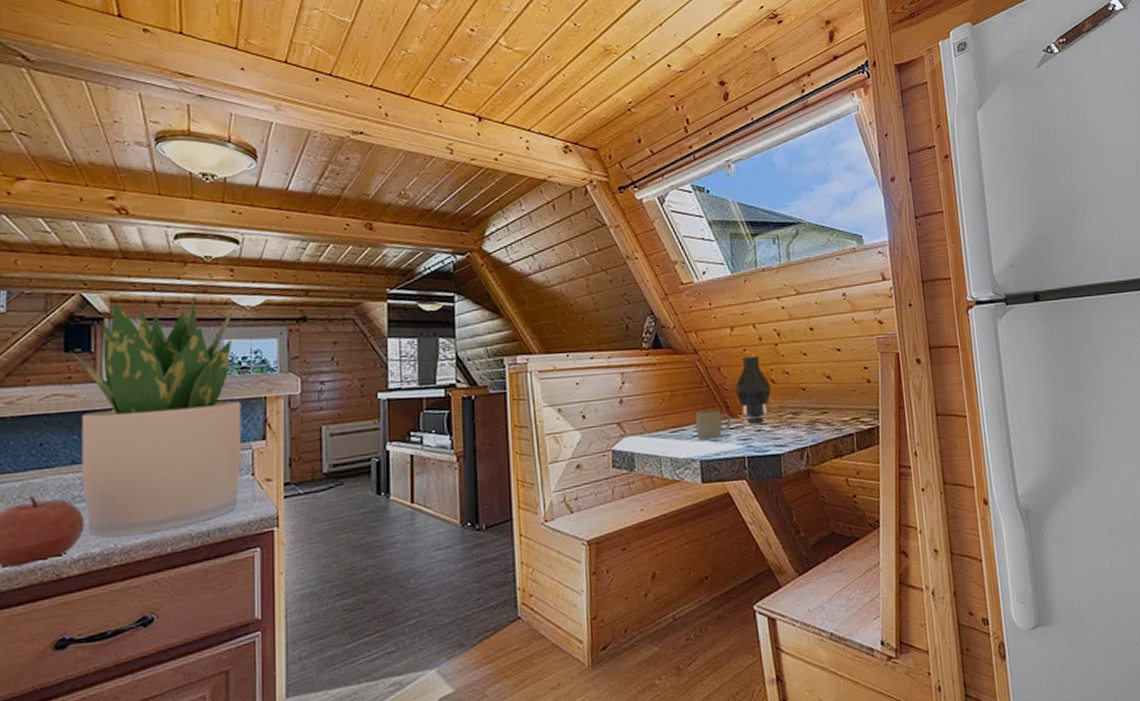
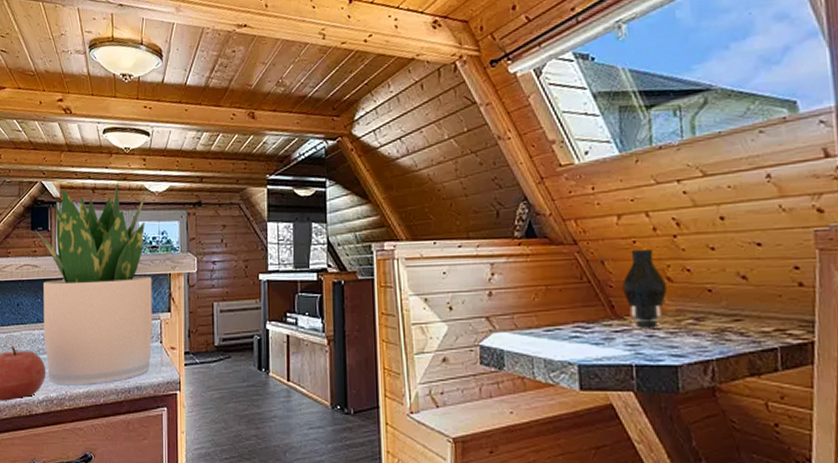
mug: present [695,409,731,441] -> none [573,309,616,343]

